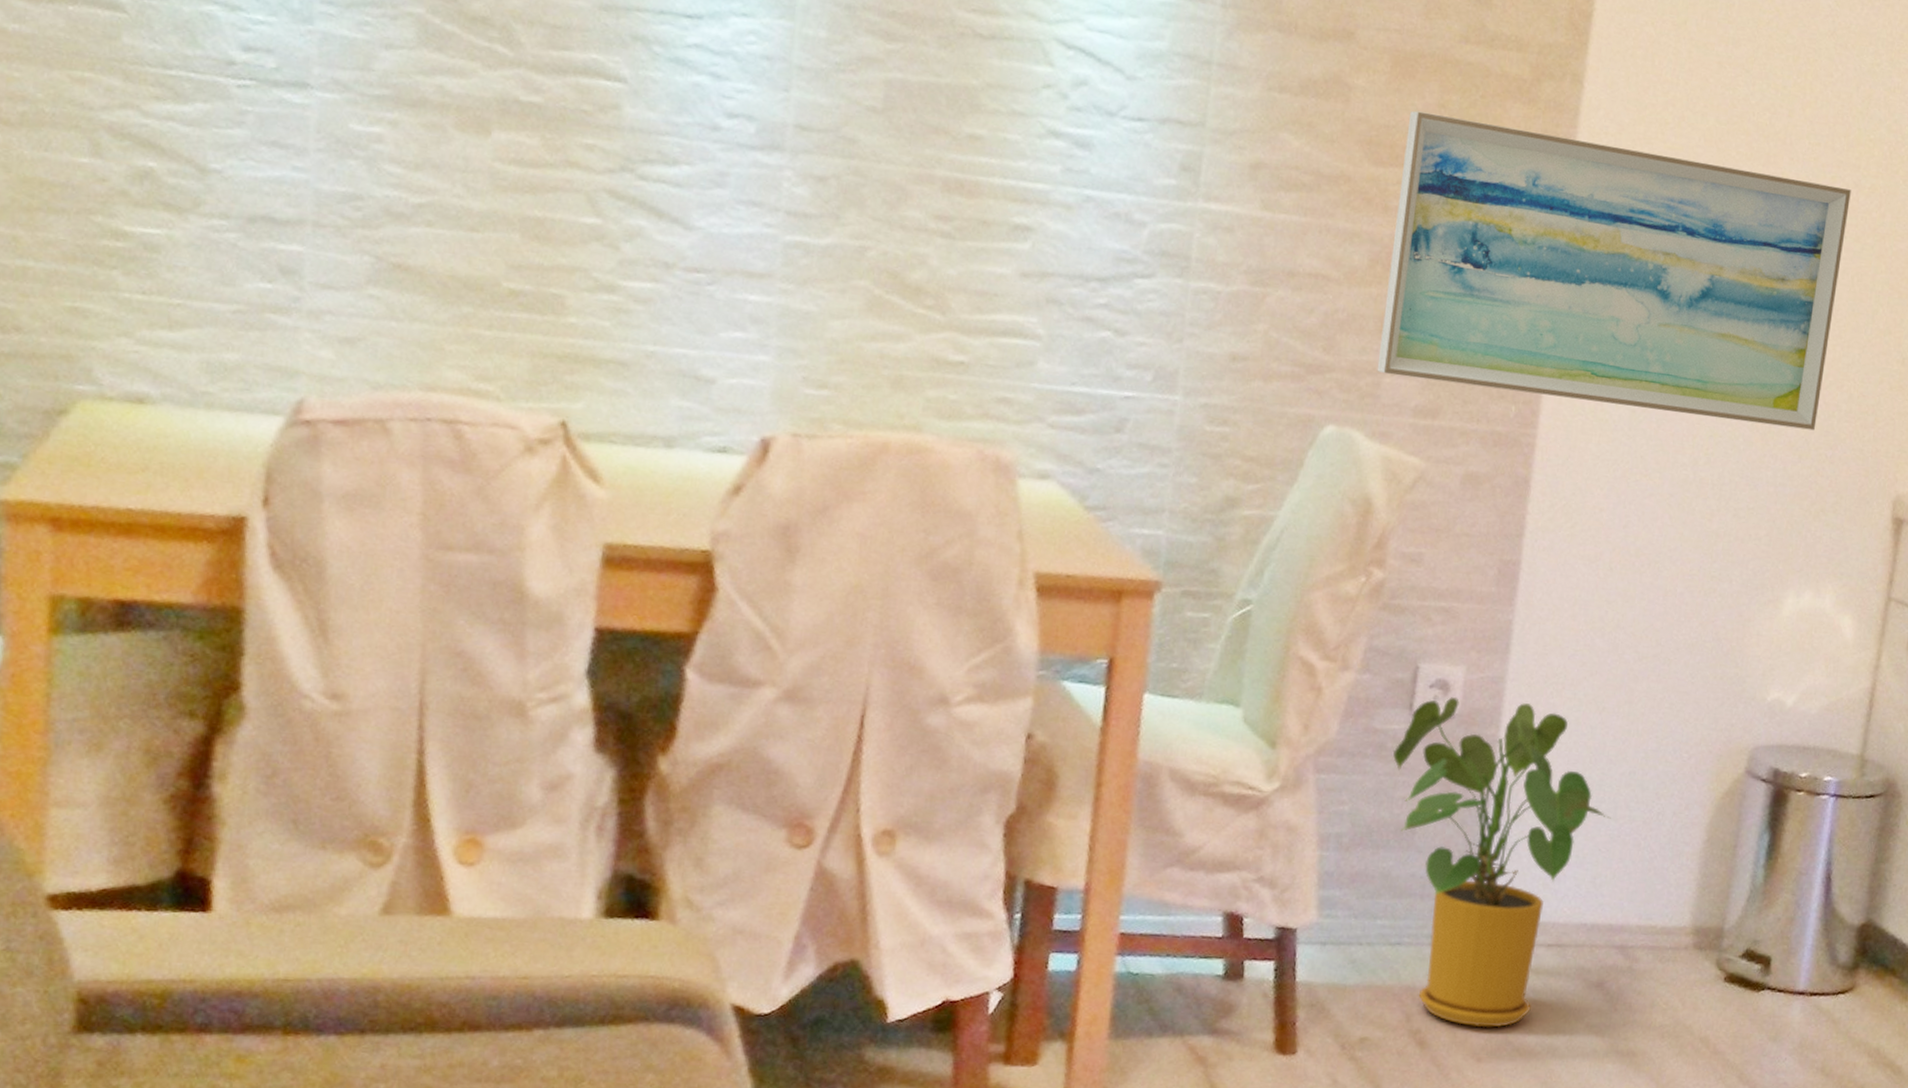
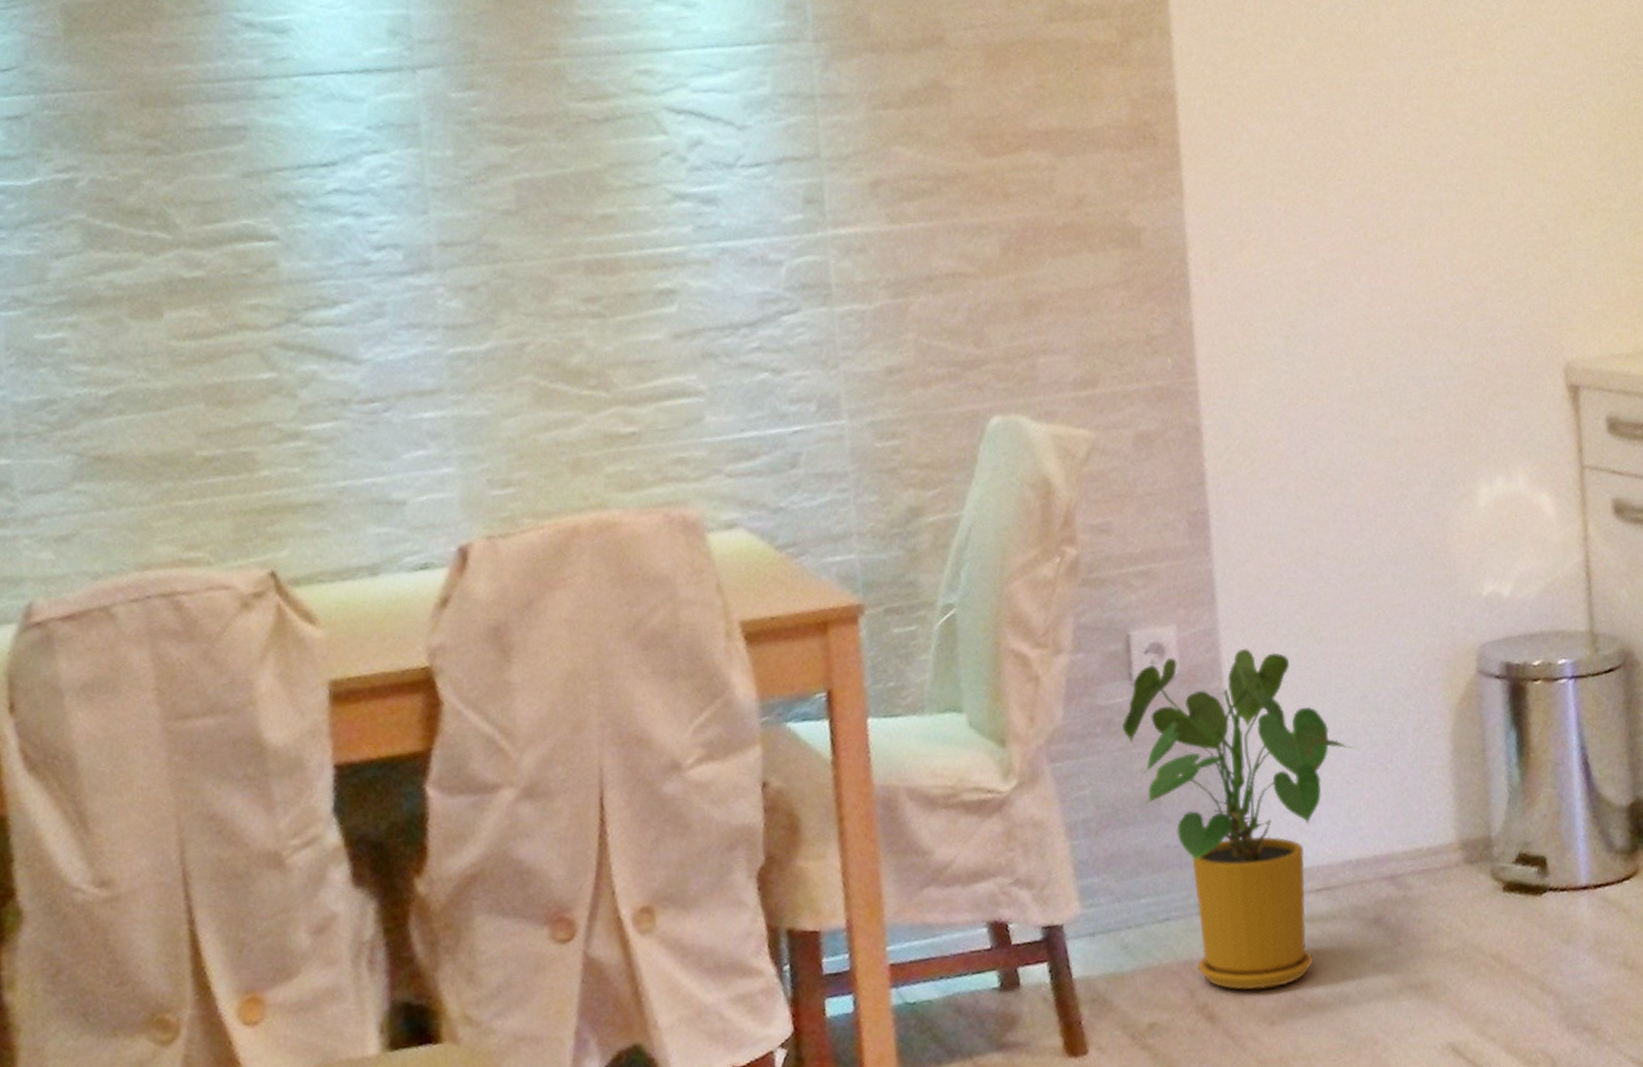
wall art: present [1377,110,1851,431] -> none [1011,75,1470,355]

